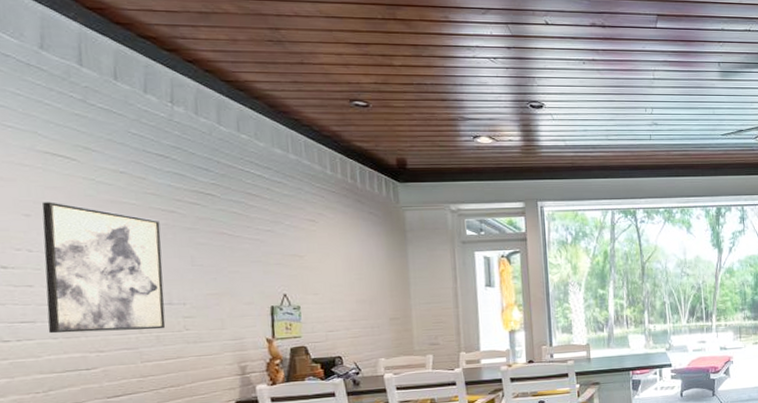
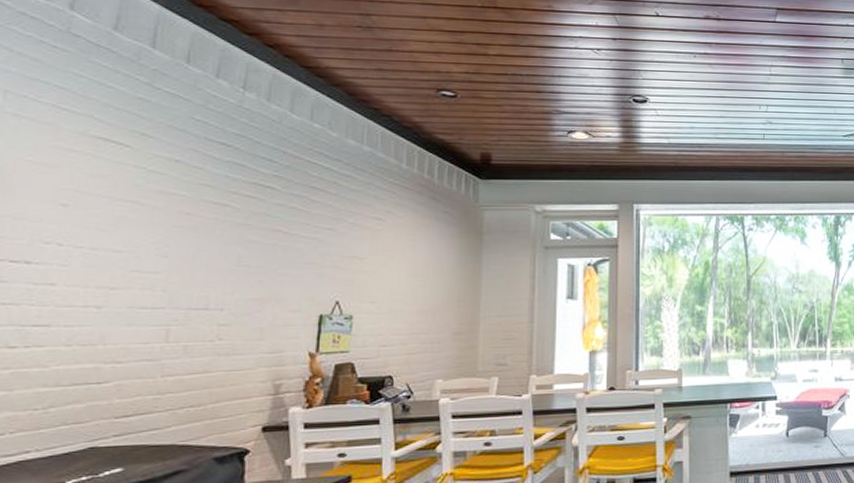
wall art: present [41,202,166,334] -> none [62,191,209,340]

